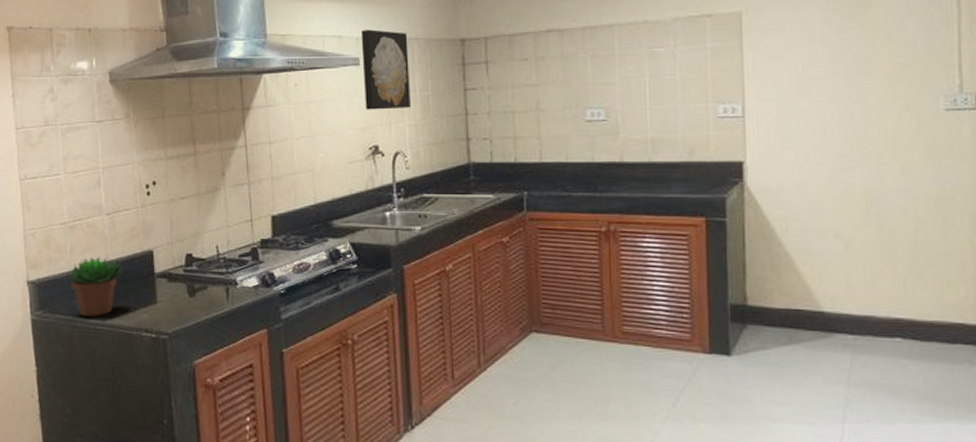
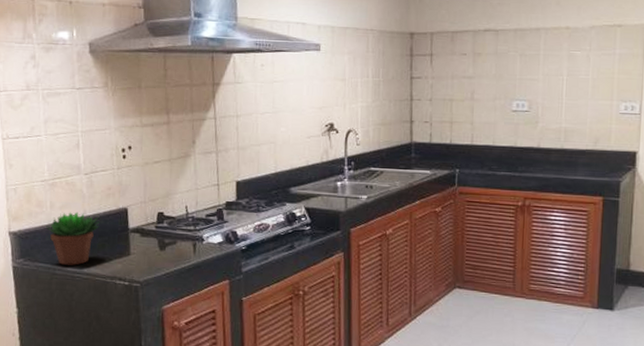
wall art: present [361,29,412,110] -> none [322,19,365,92]

